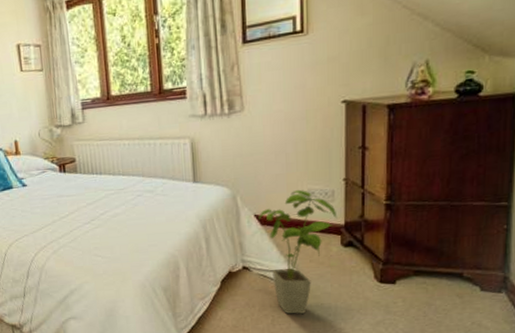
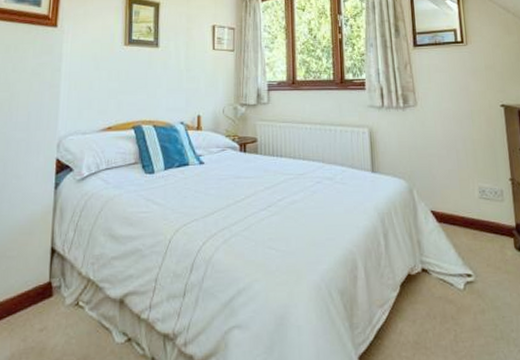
house plant: present [259,189,338,315] -> none [435,186,509,330]

